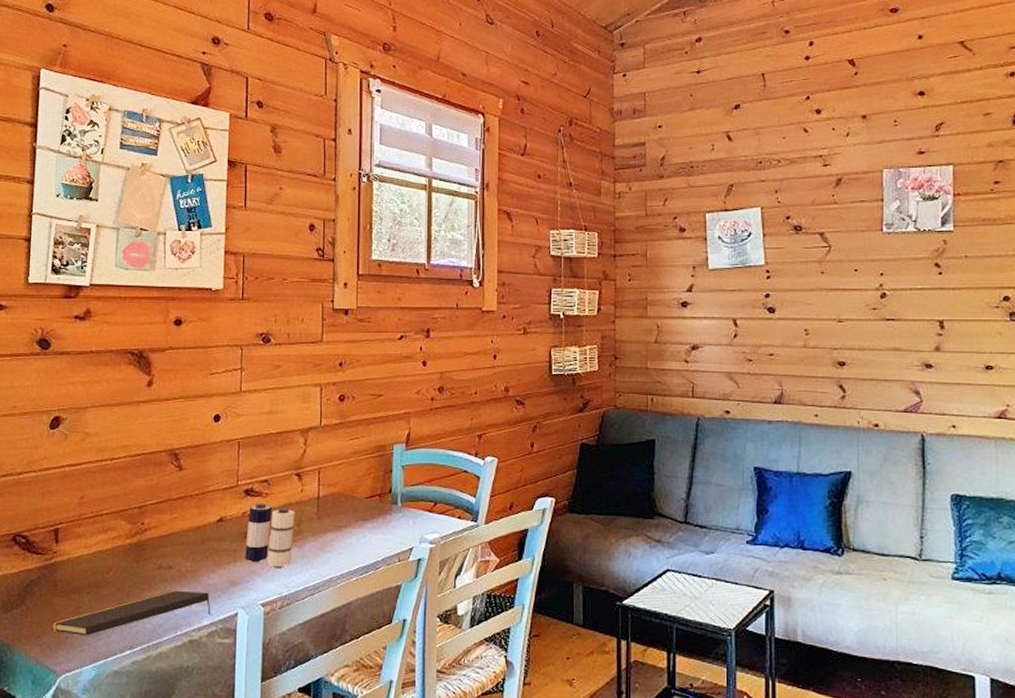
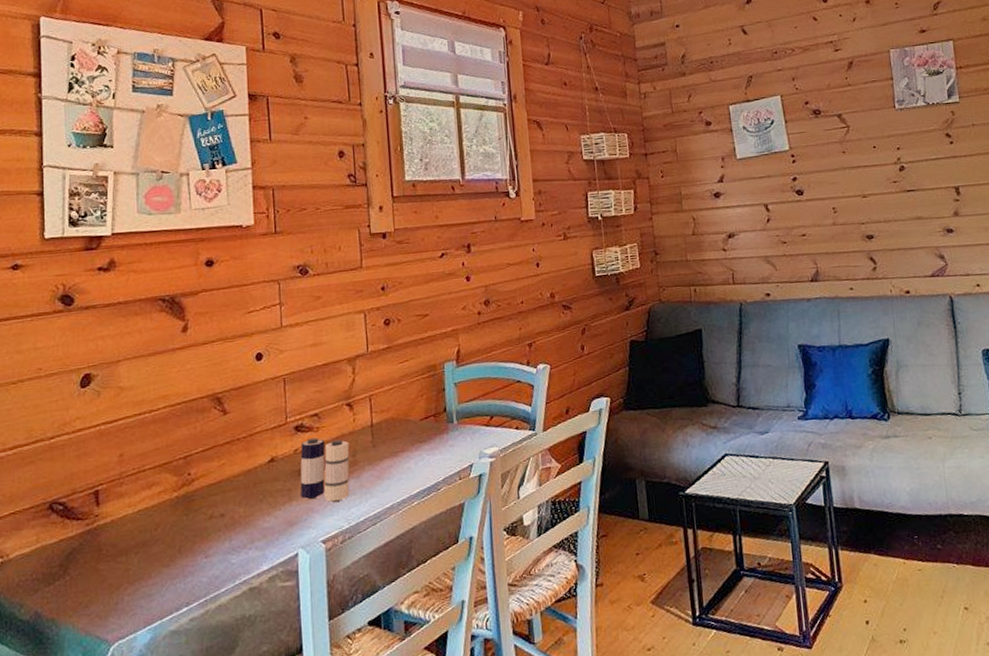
notepad: present [51,590,211,636] -> none [98,536,270,599]

